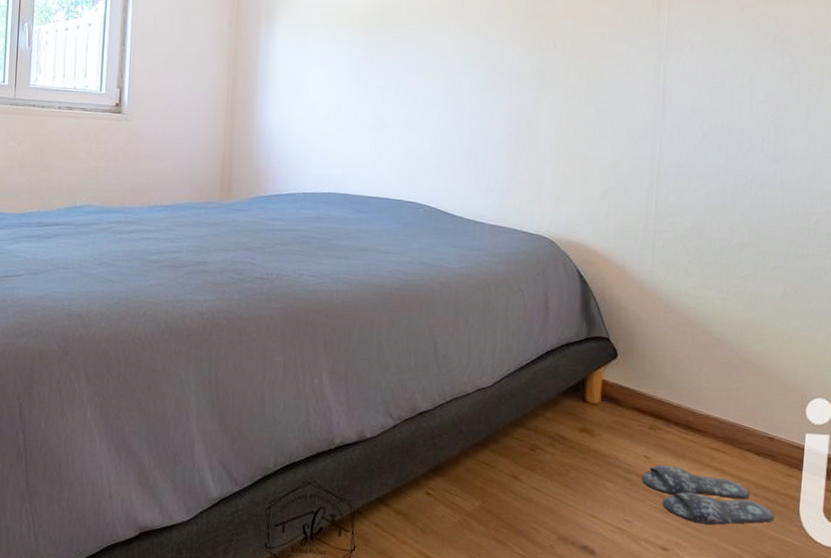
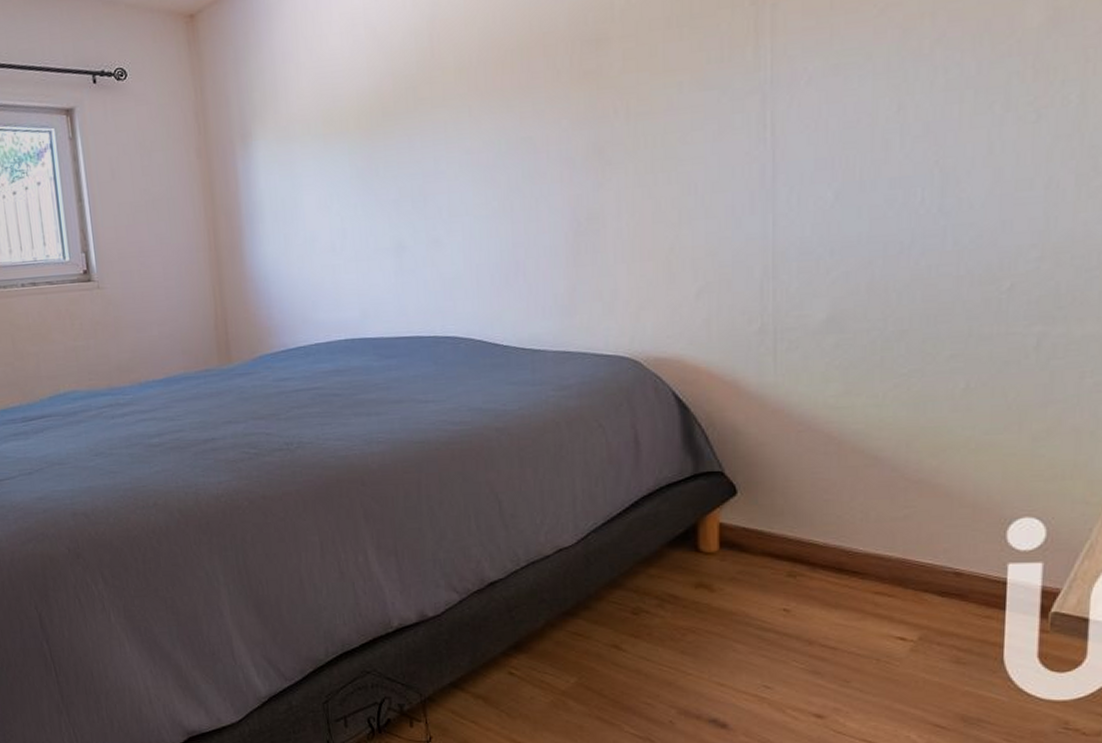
slippers: present [641,465,775,525] -> none [782,618,969,684]

